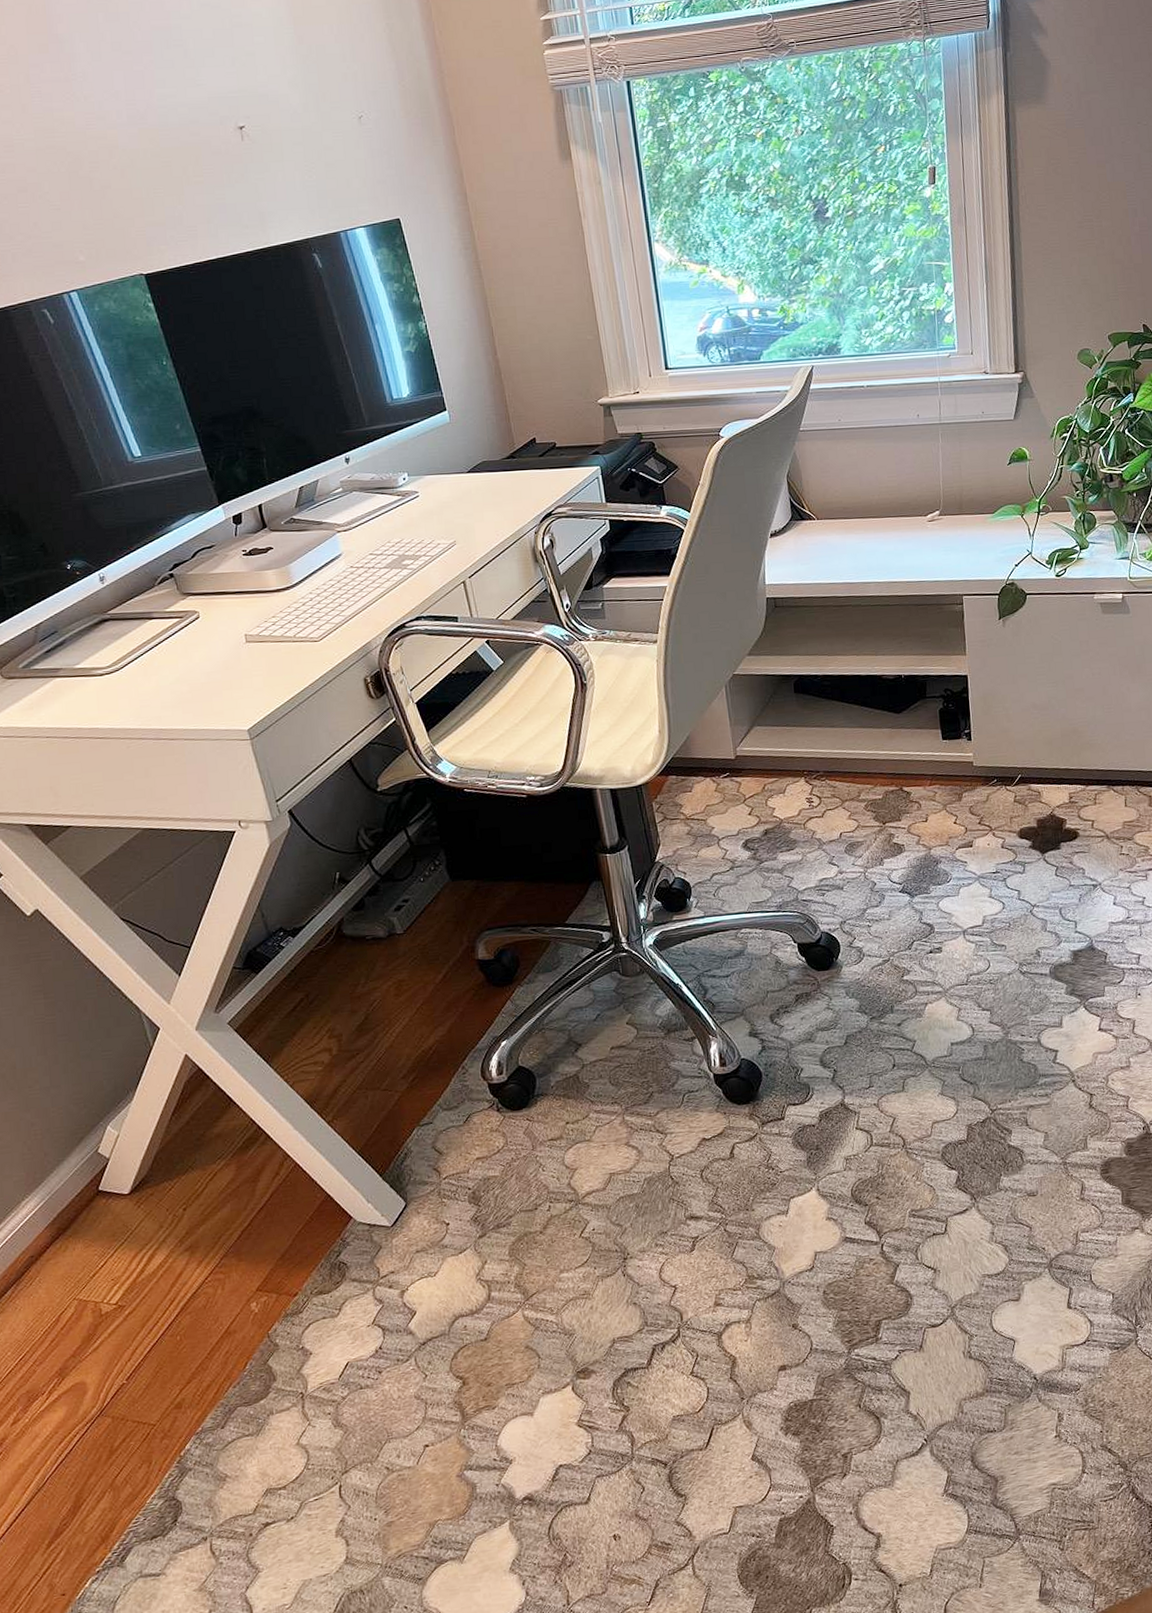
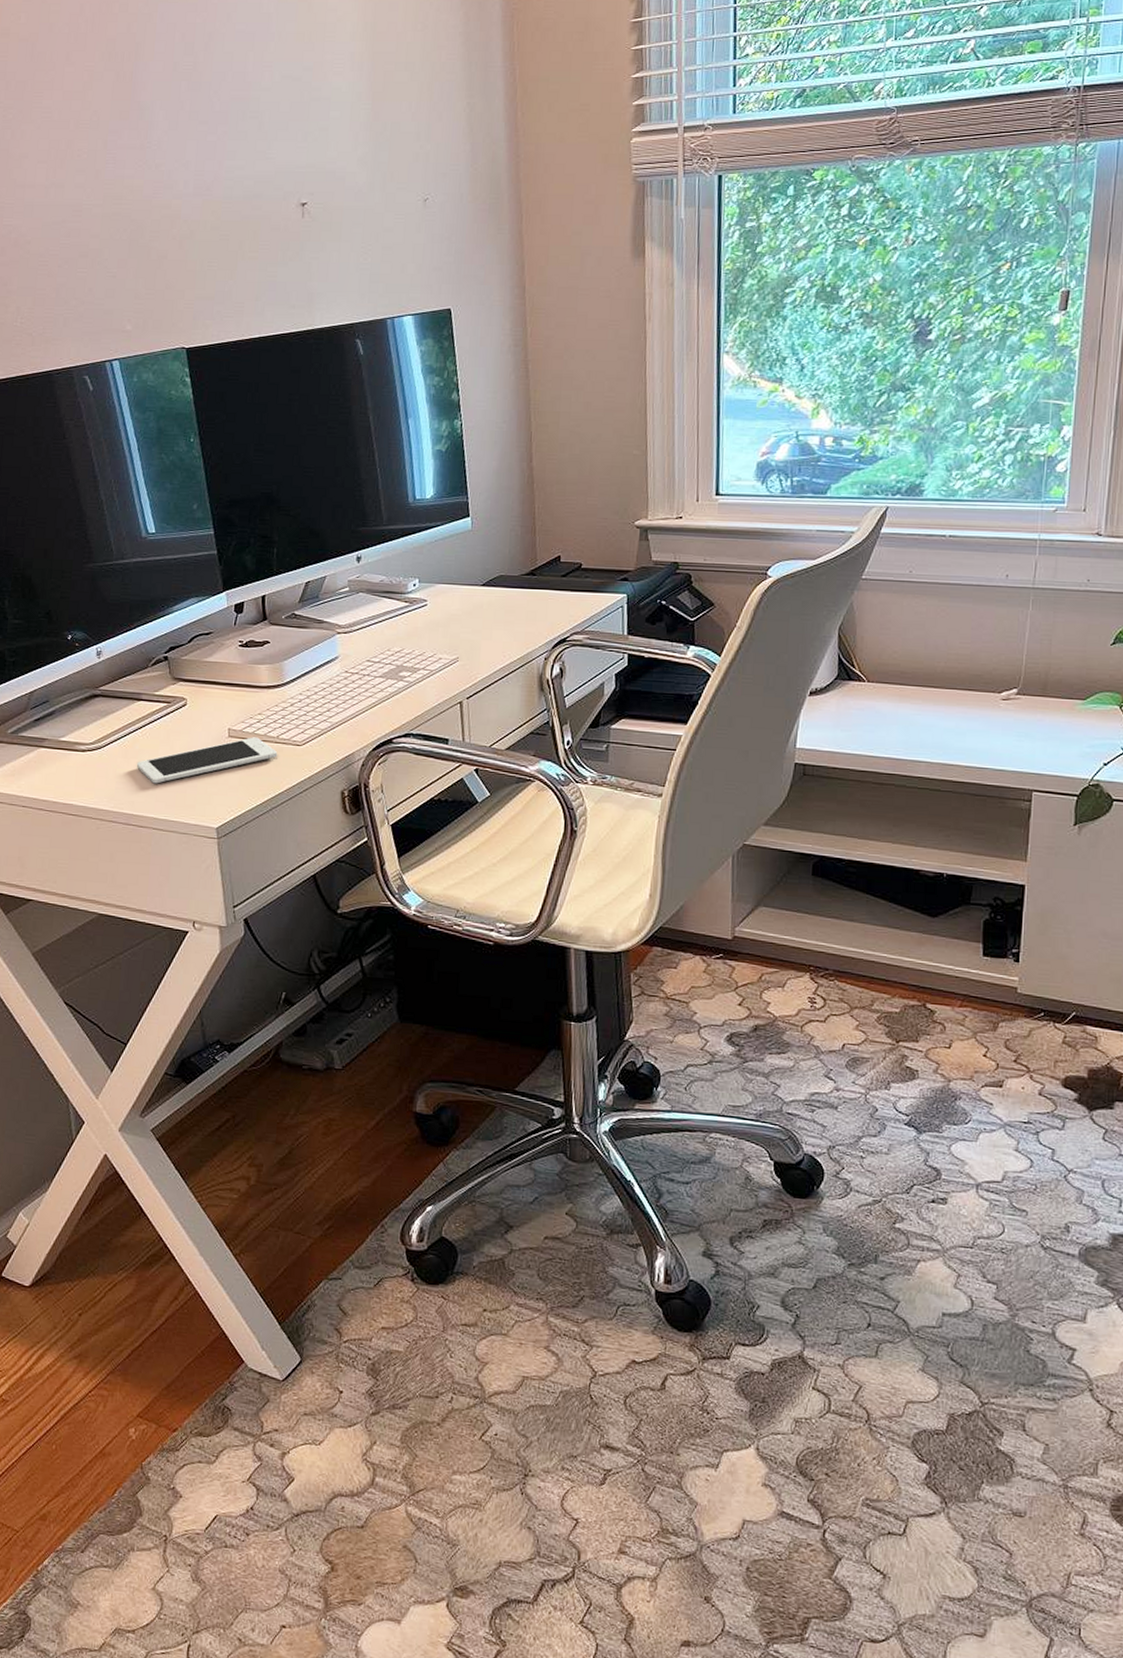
cell phone: none [157,639,297,697] -> present [136,737,278,784]

